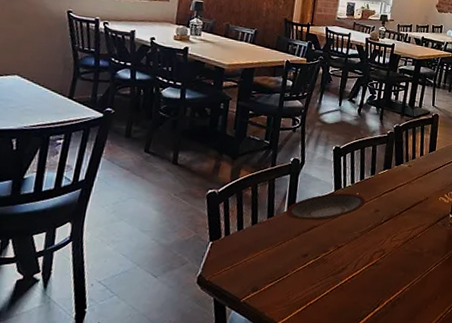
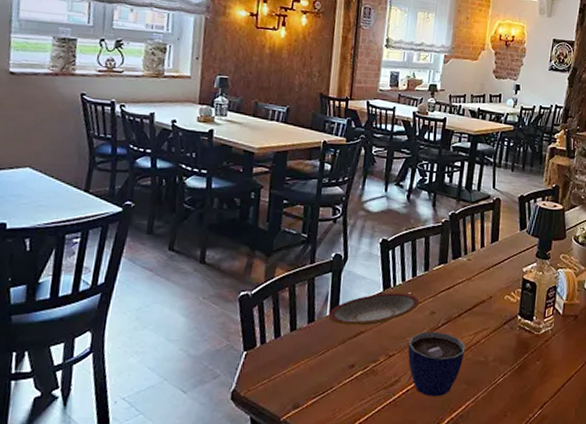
cup: none [354,226,404,283] -> present [407,331,466,397]

